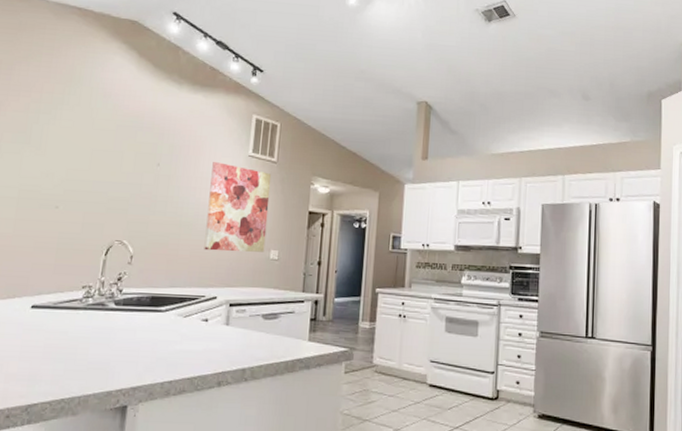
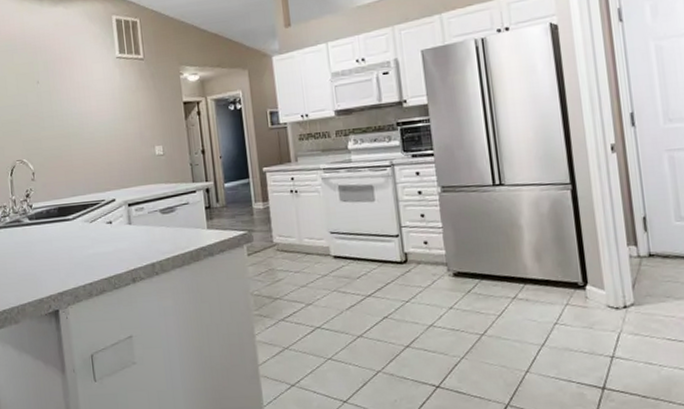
wall art: present [204,161,272,252] -> none [85,69,150,157]

